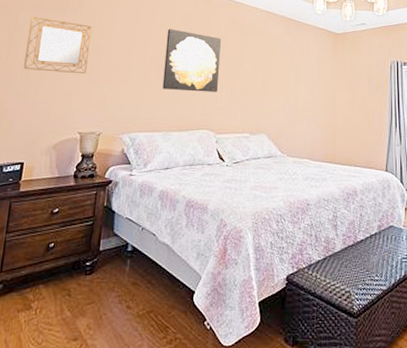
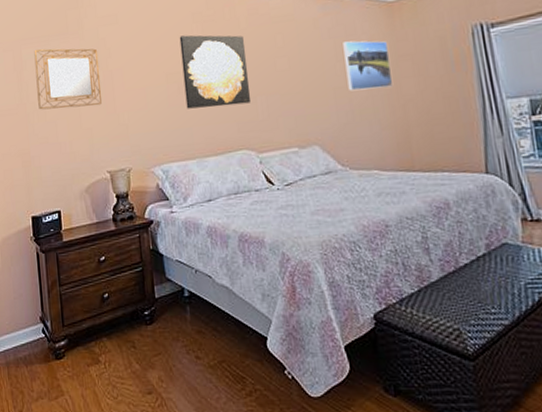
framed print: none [296,57,331,97] -> present [343,40,394,91]

